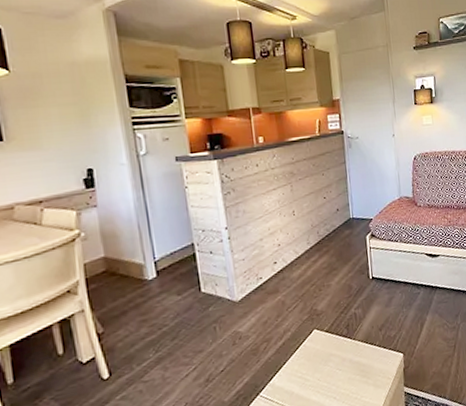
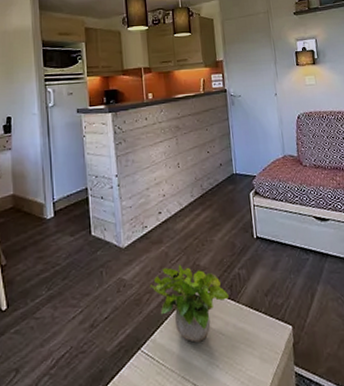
potted plant: none [266,310,346,381] -> present [149,263,230,343]

